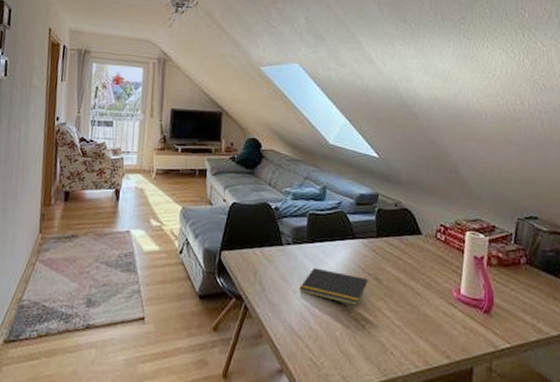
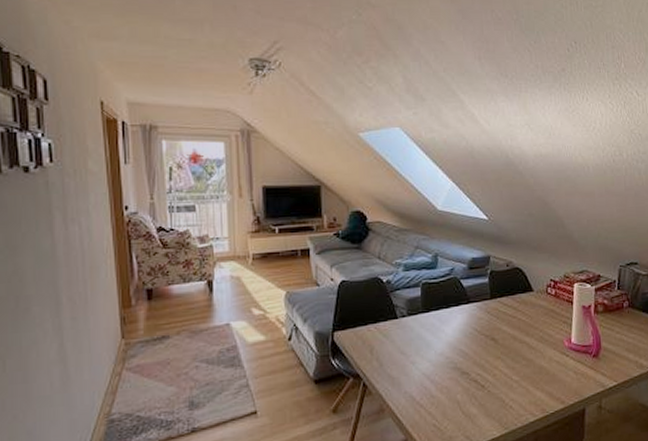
notepad: present [299,268,368,306] -> none [418,336,485,368]

